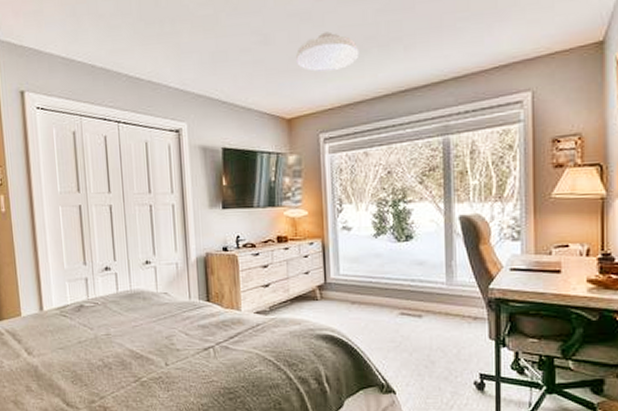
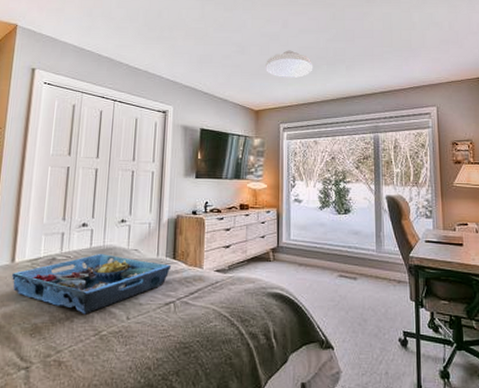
serving tray: none [42,299,206,361] -> present [11,254,172,315]

